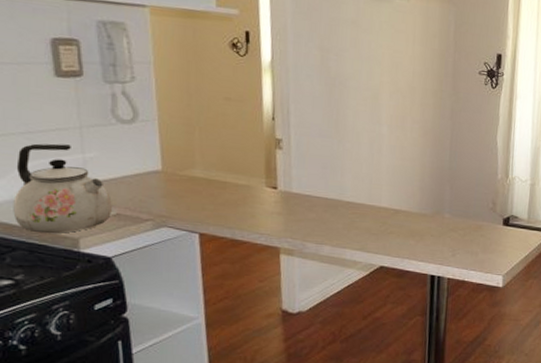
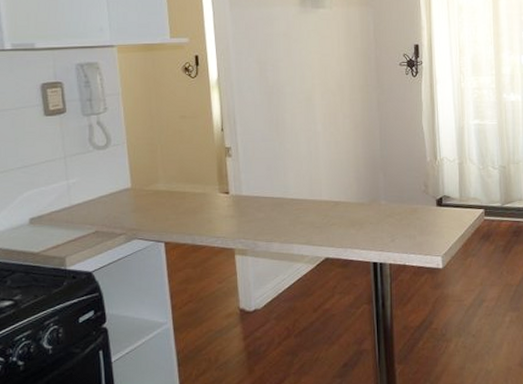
kettle: present [13,143,112,234] -> none [12,174,91,256]

